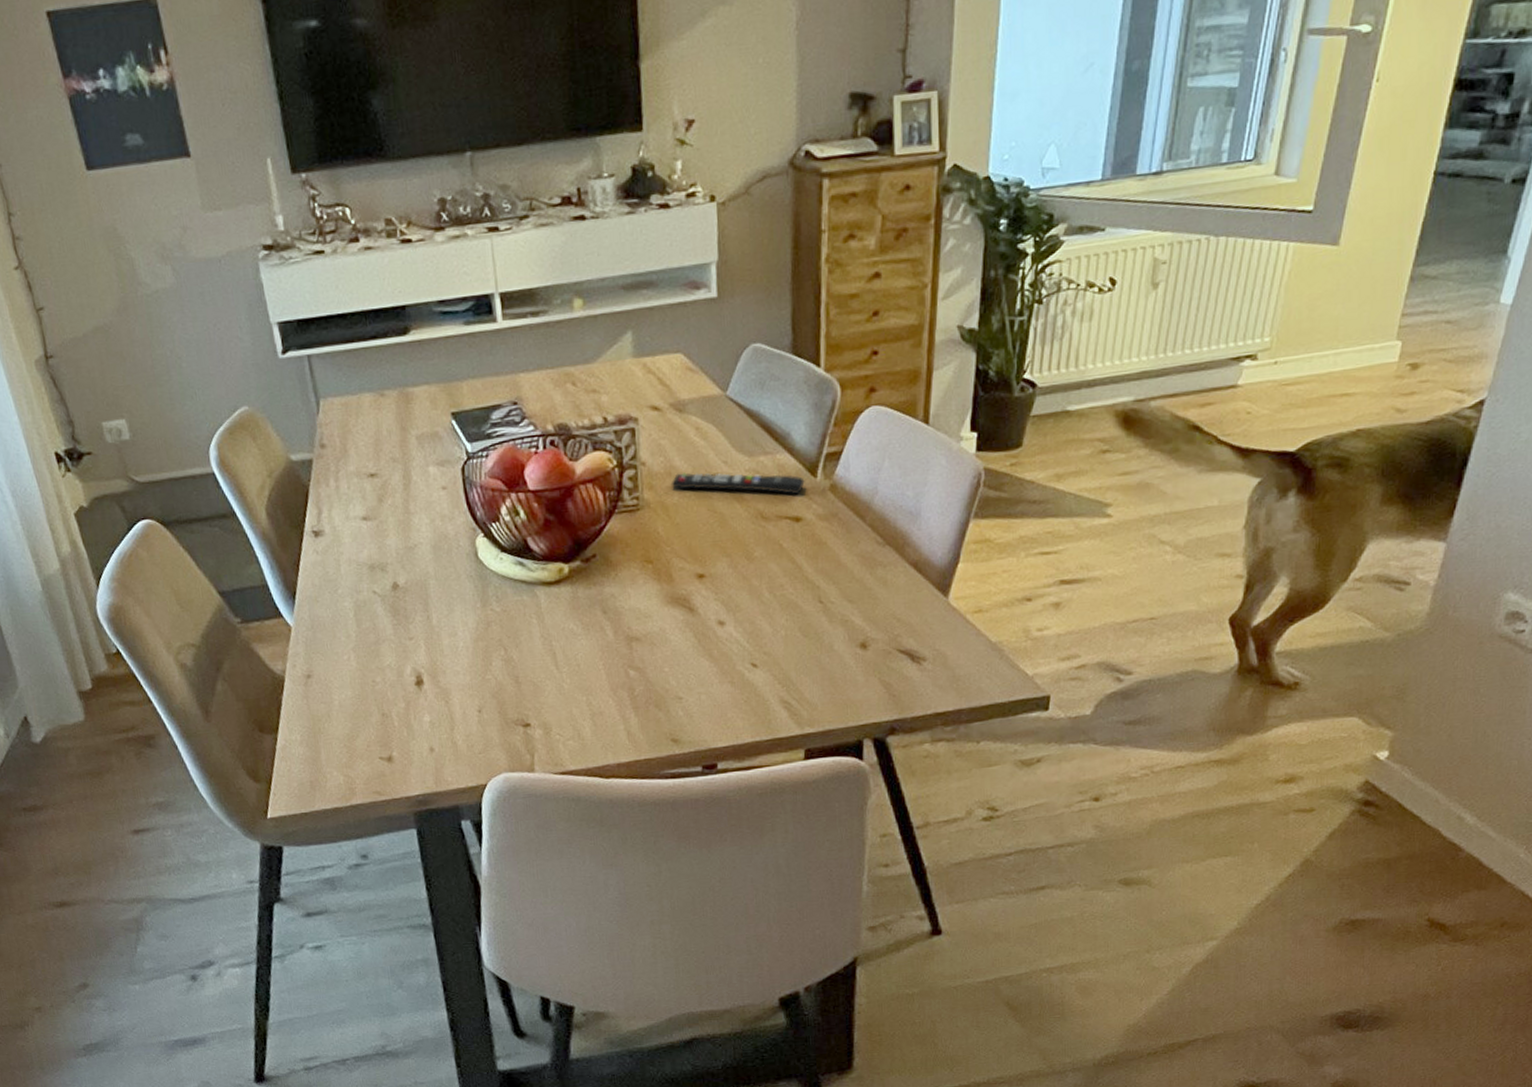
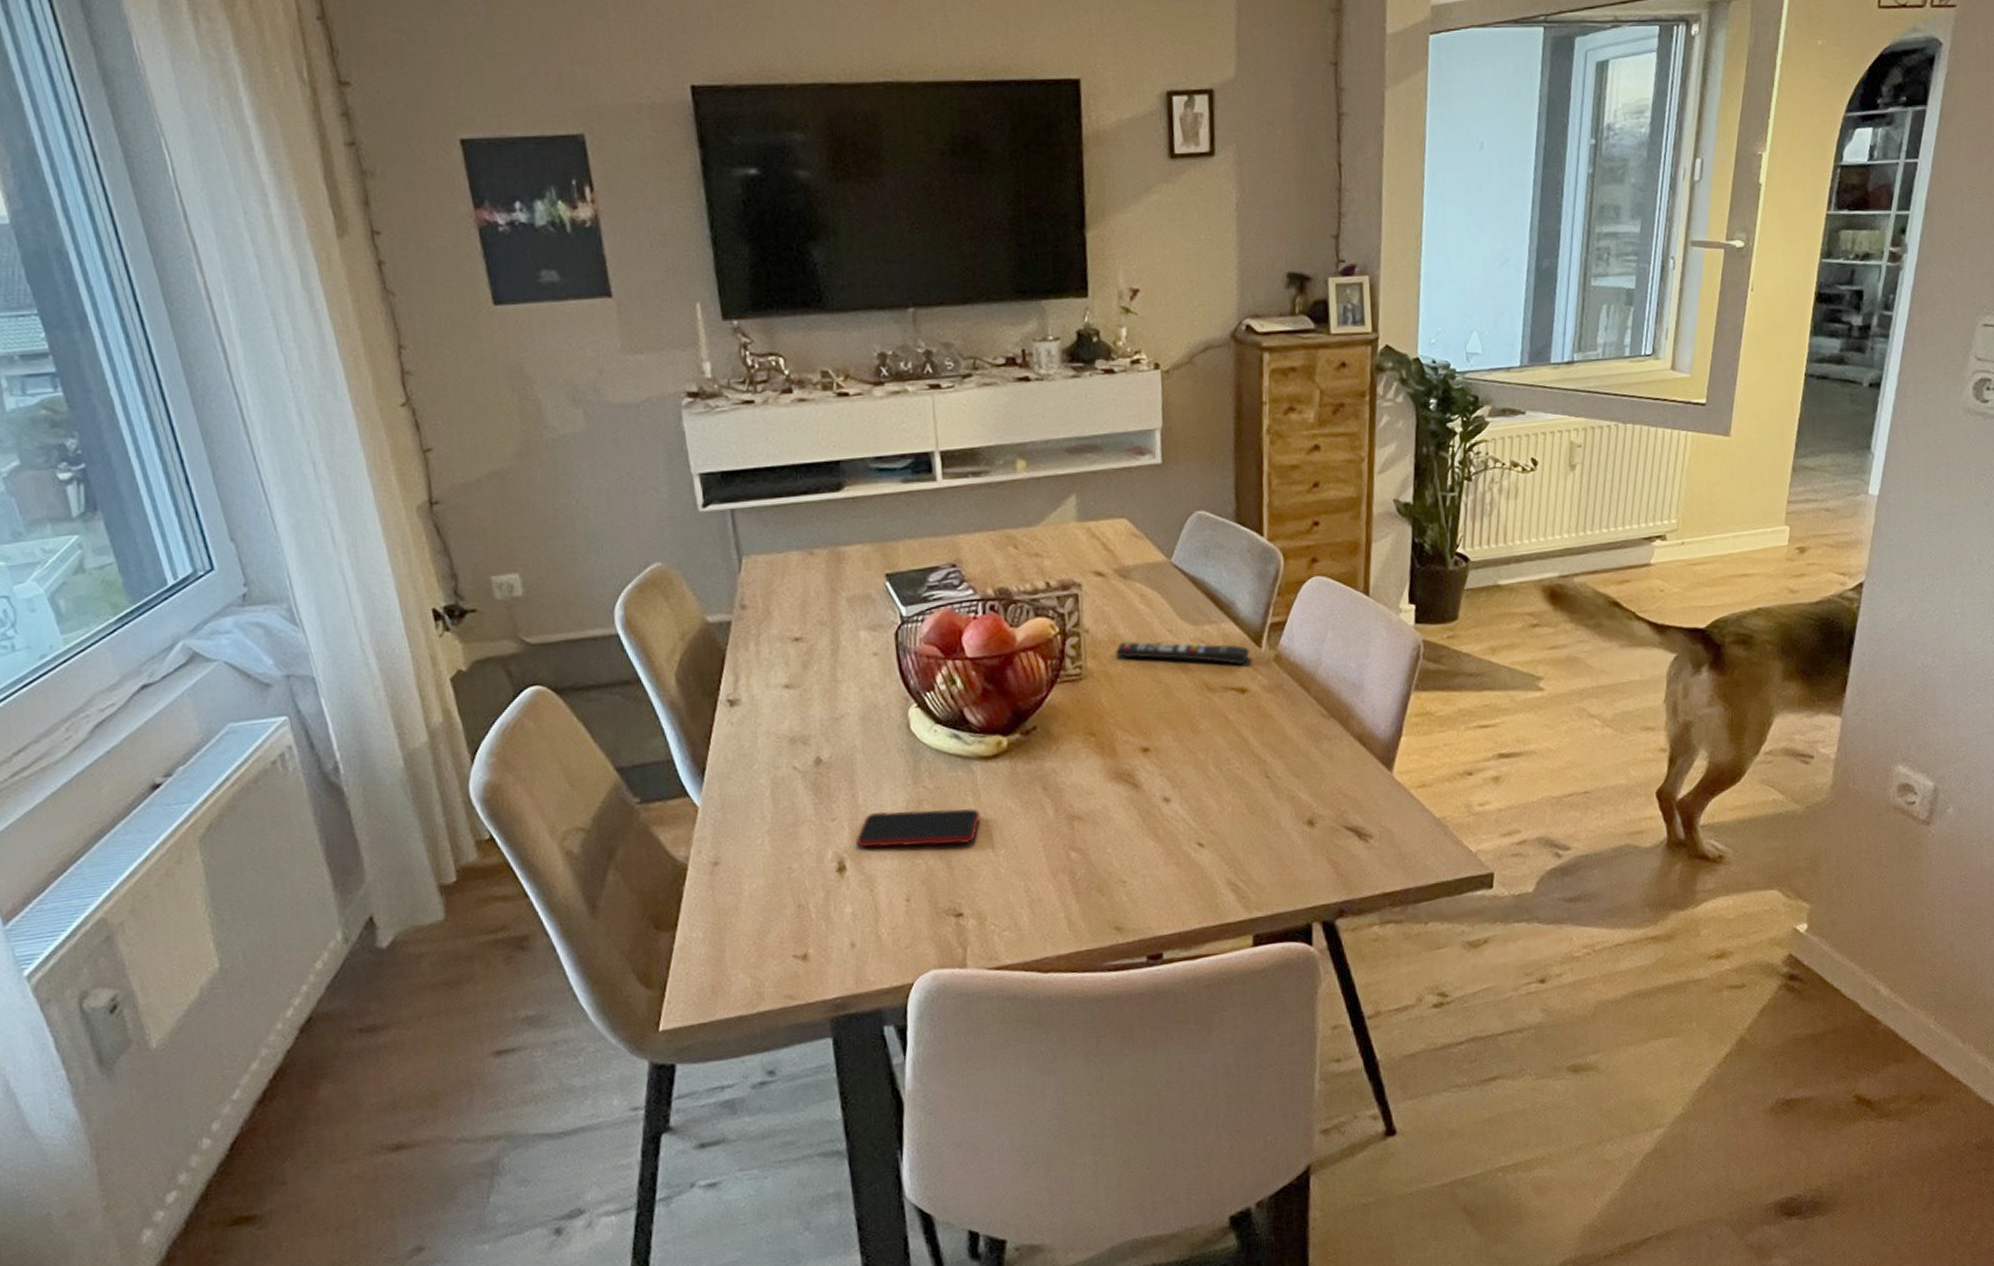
smartphone: none [431,629,544,664] -> present [856,808,980,848]

